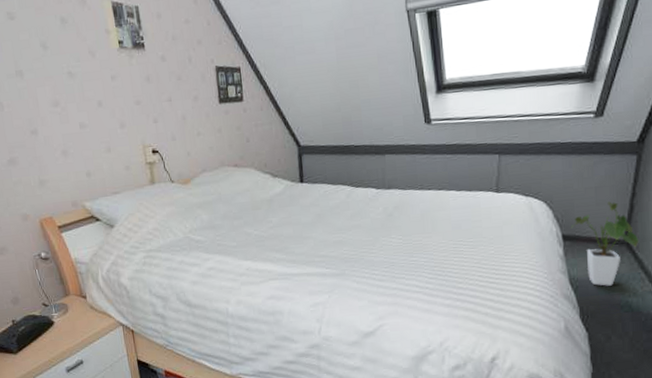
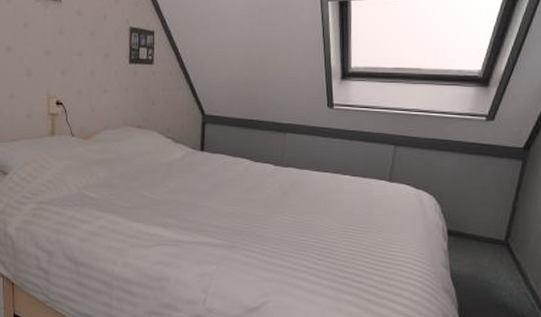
house plant: present [571,201,639,286] -> none [457,202,519,284]

